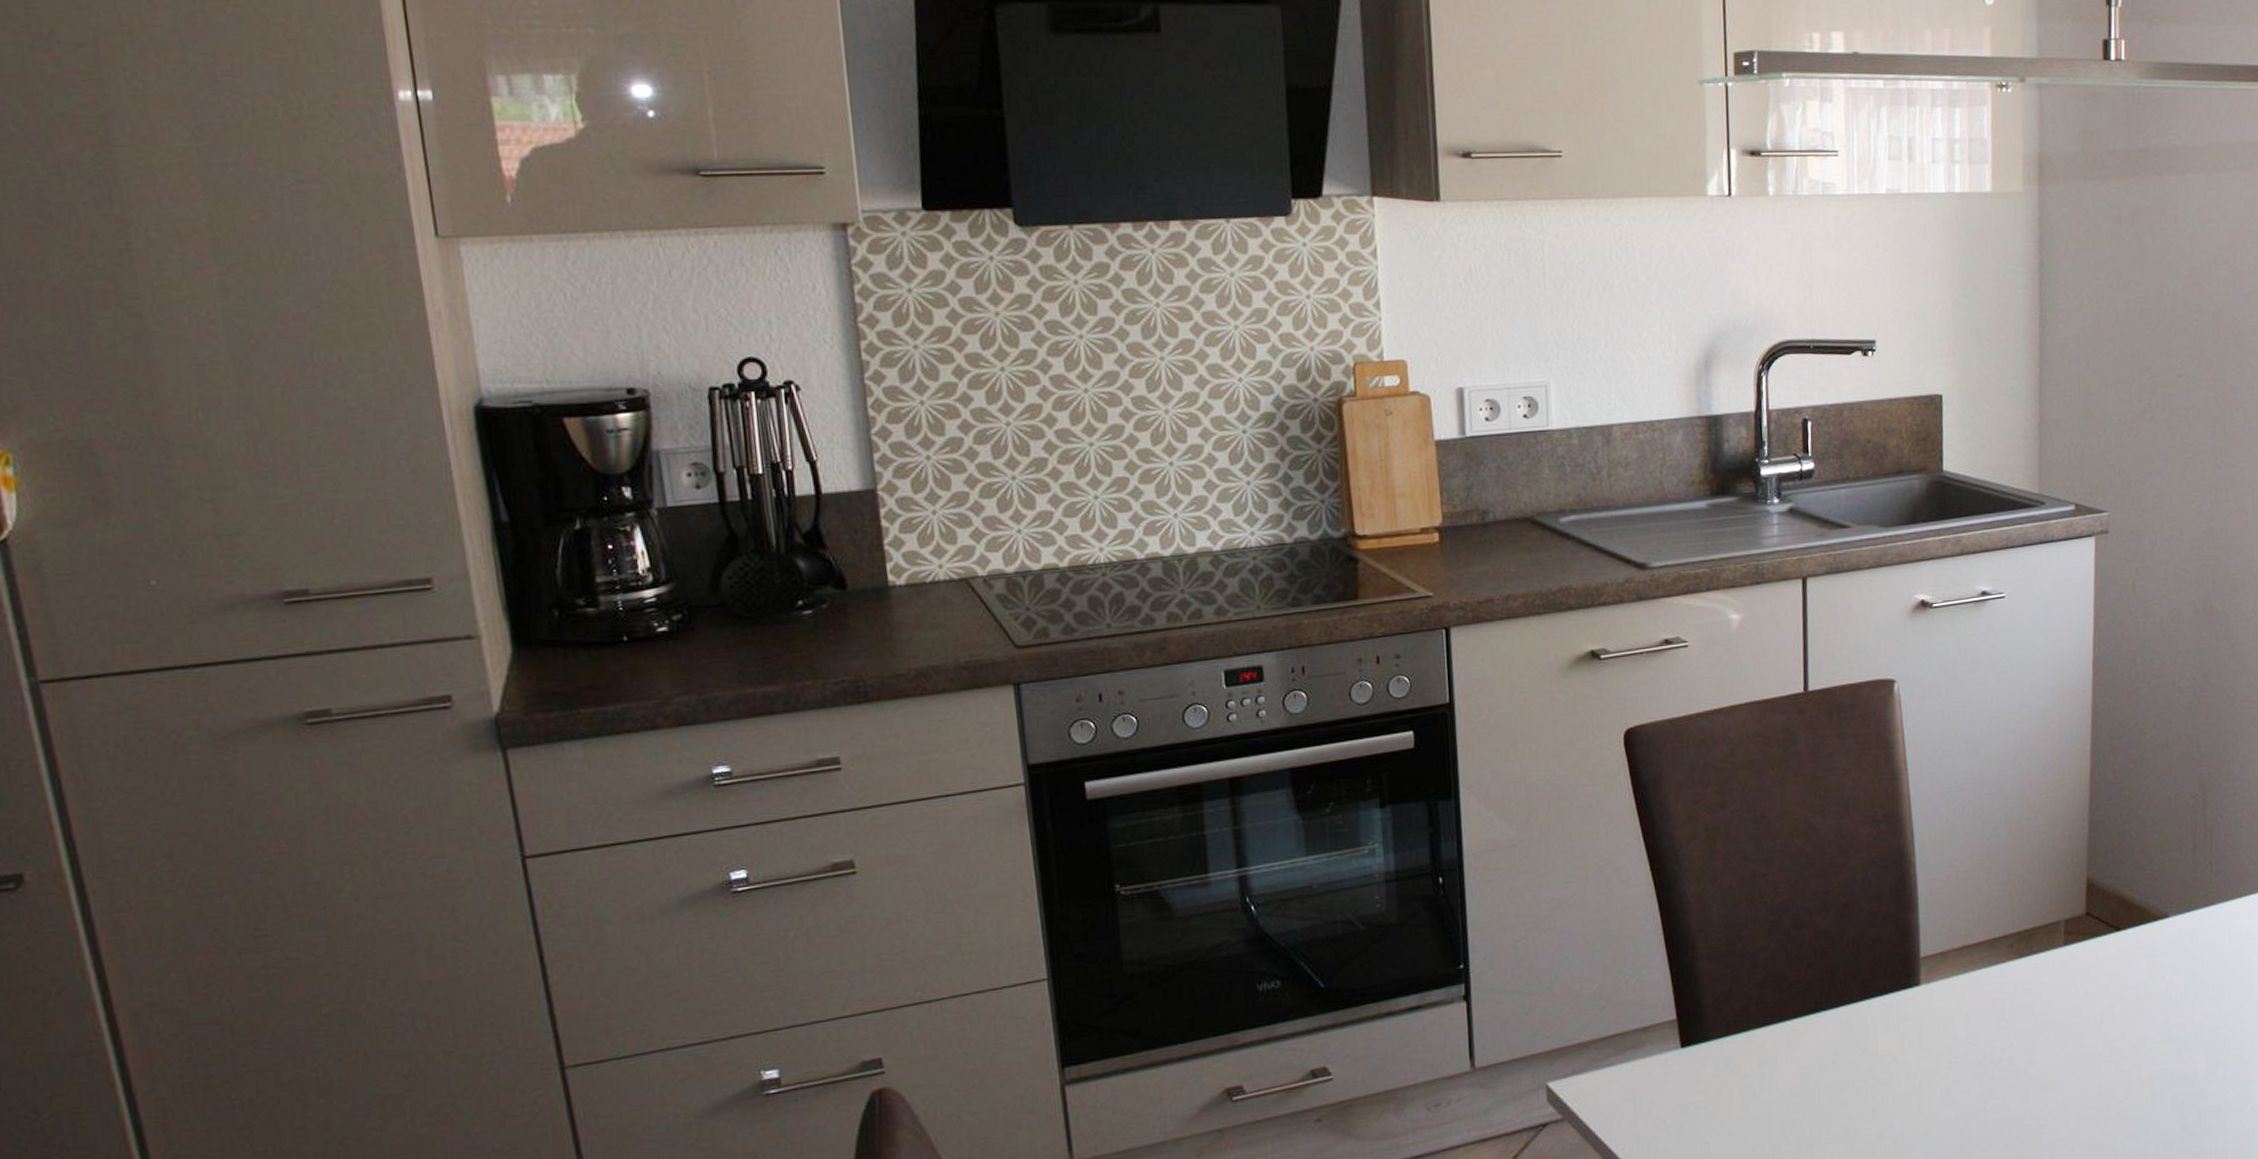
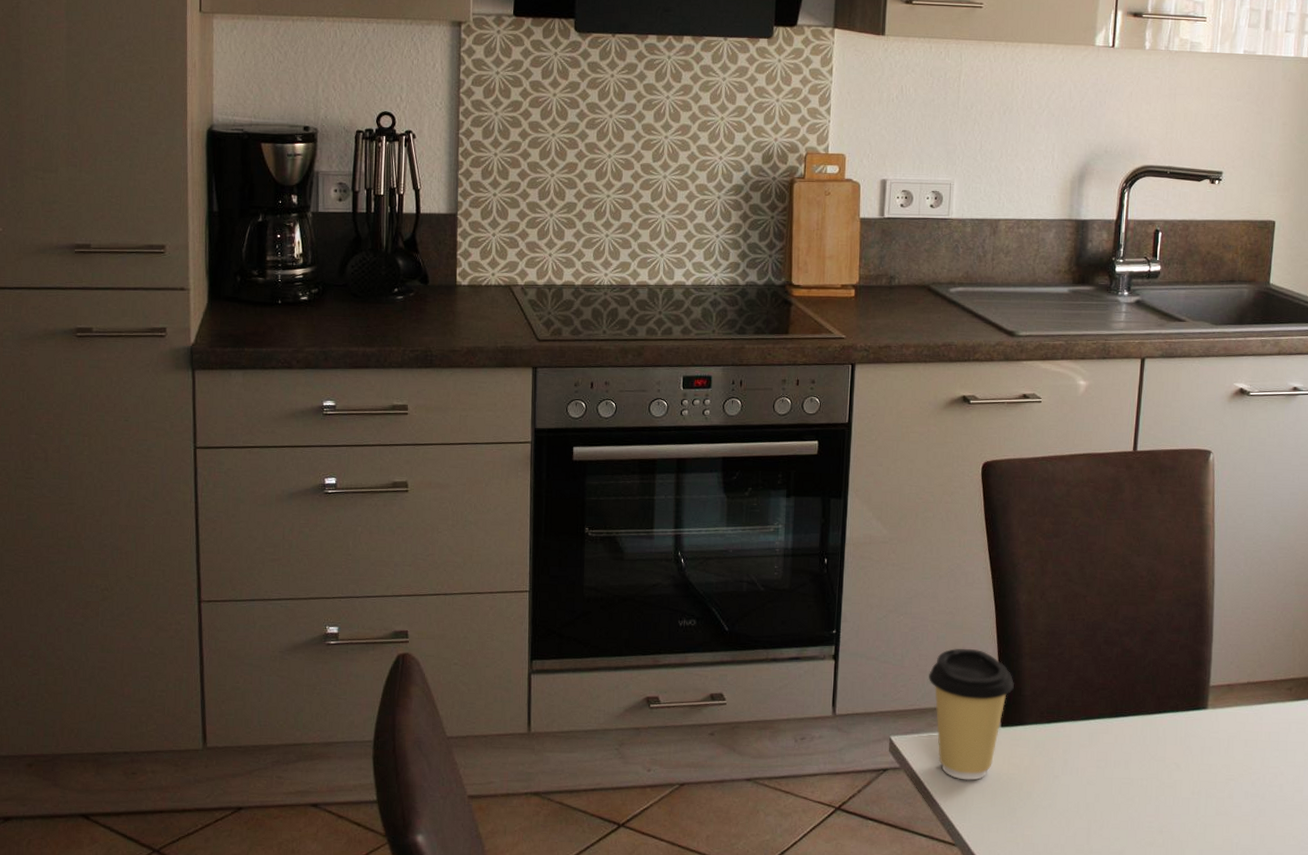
coffee cup: none [1586,959,1692,1120] -> present [929,648,1014,781]

